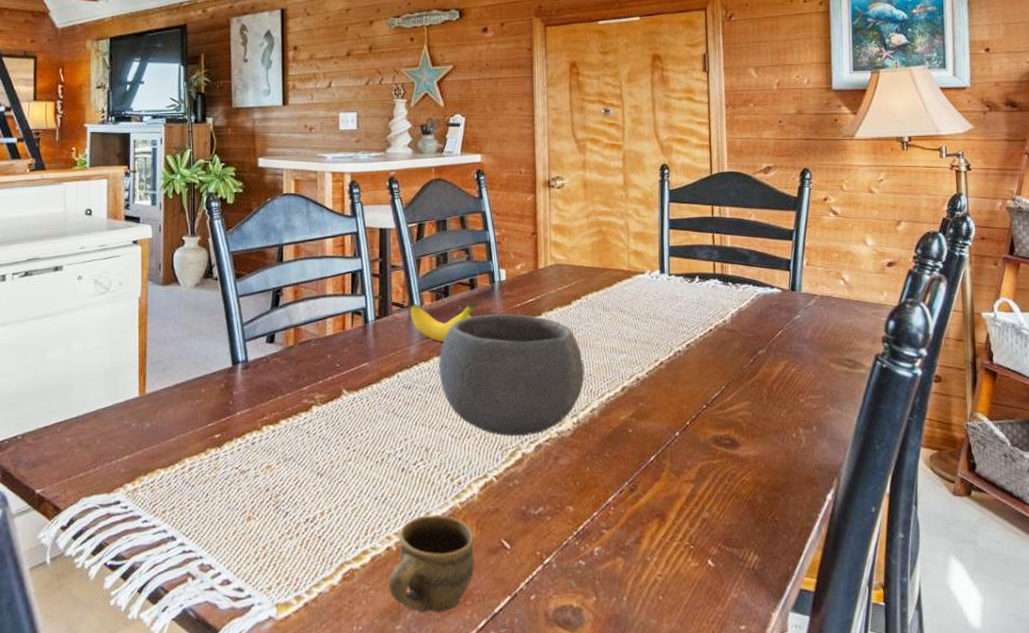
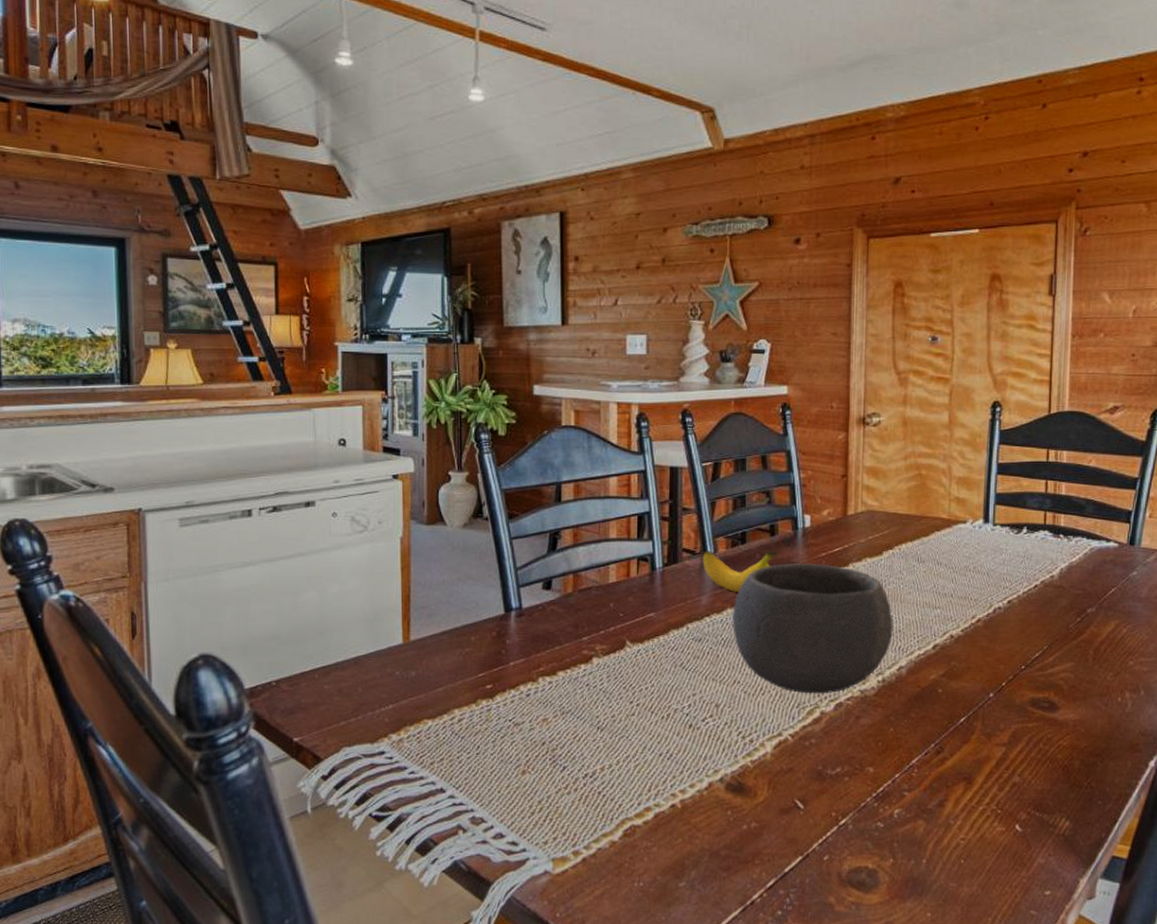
cup: present [389,515,475,613] -> none [673,773,766,871]

